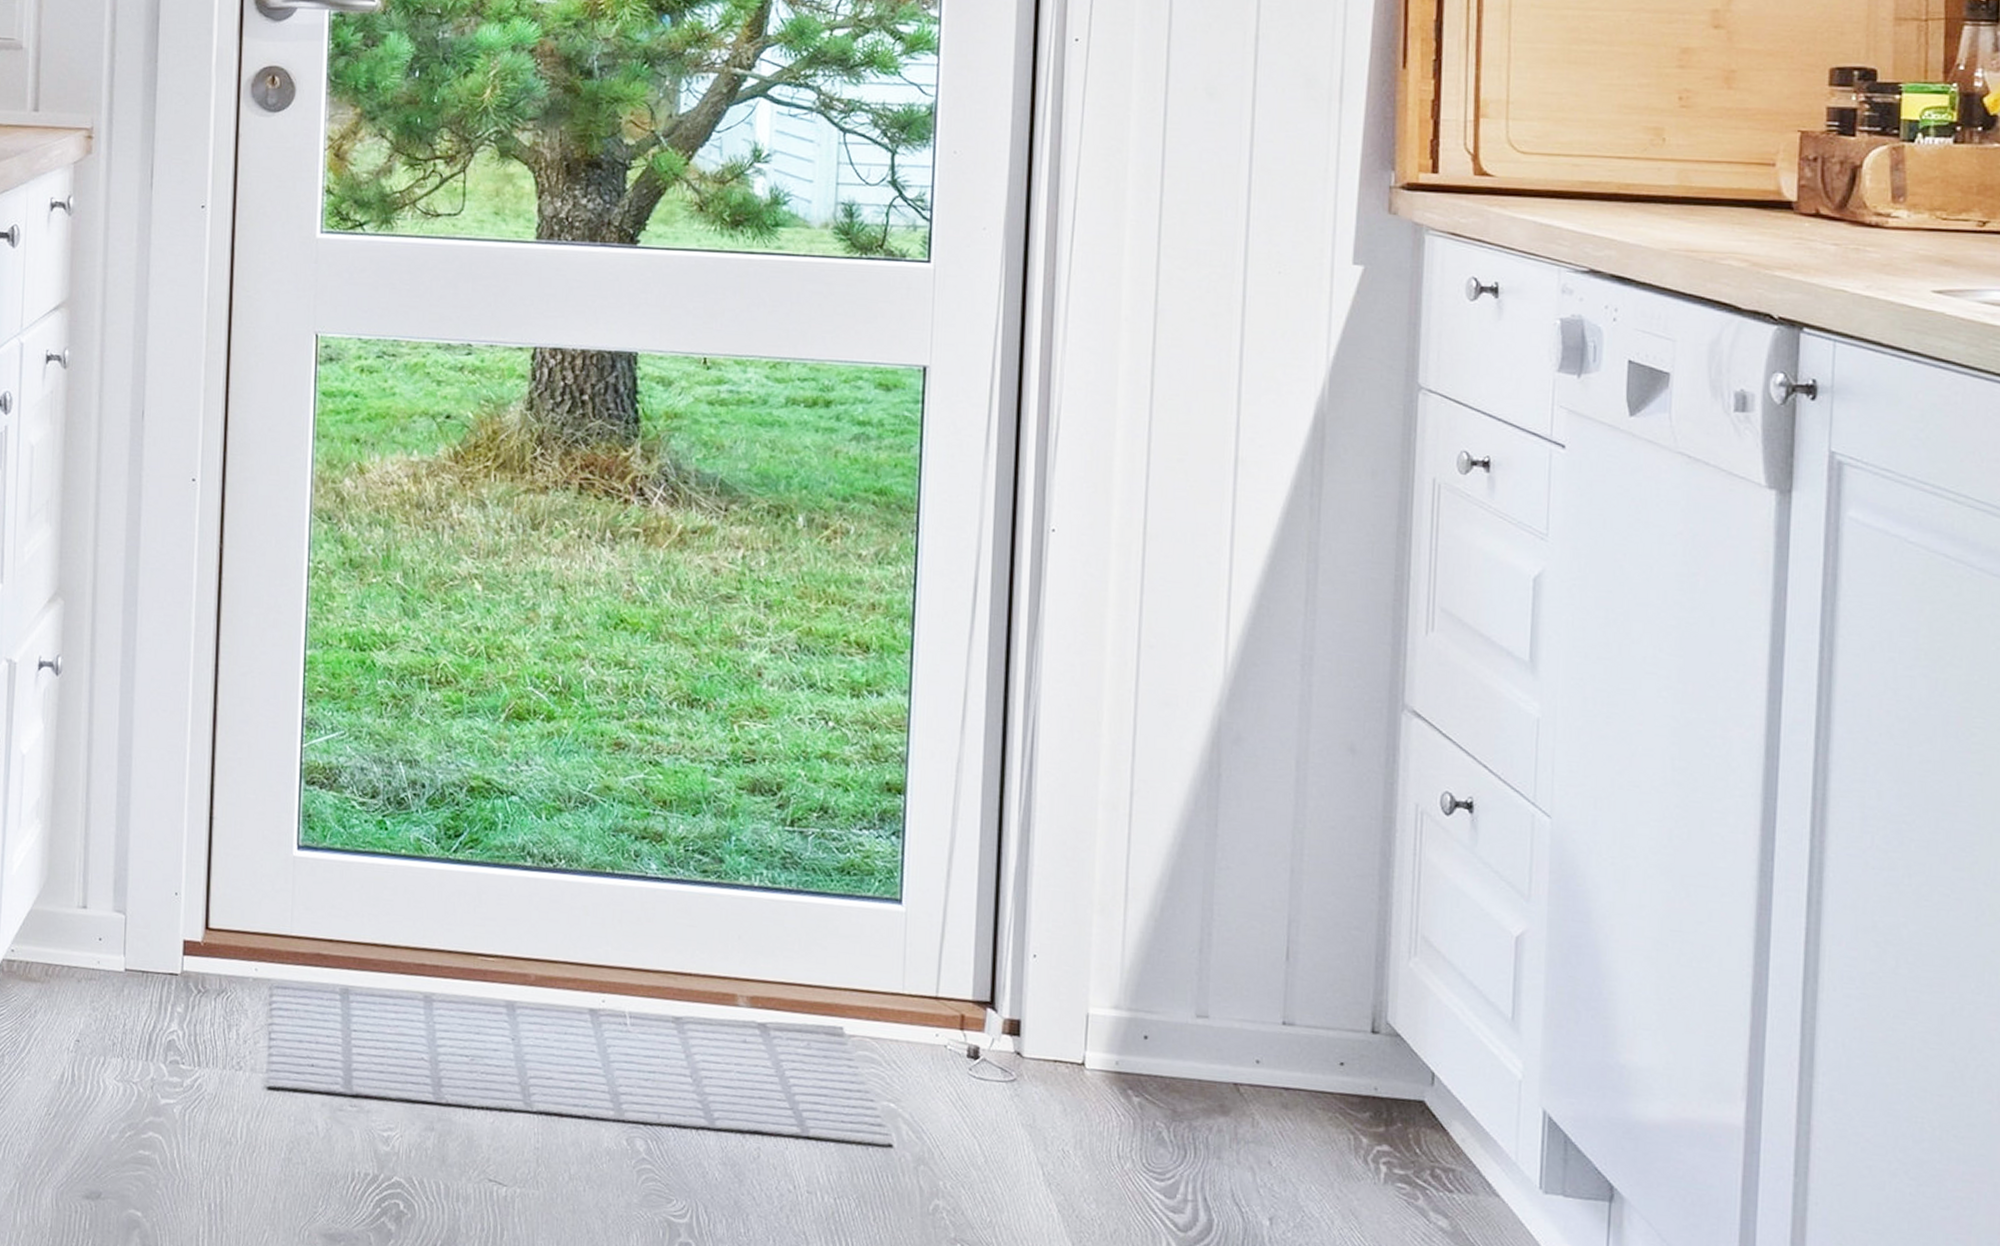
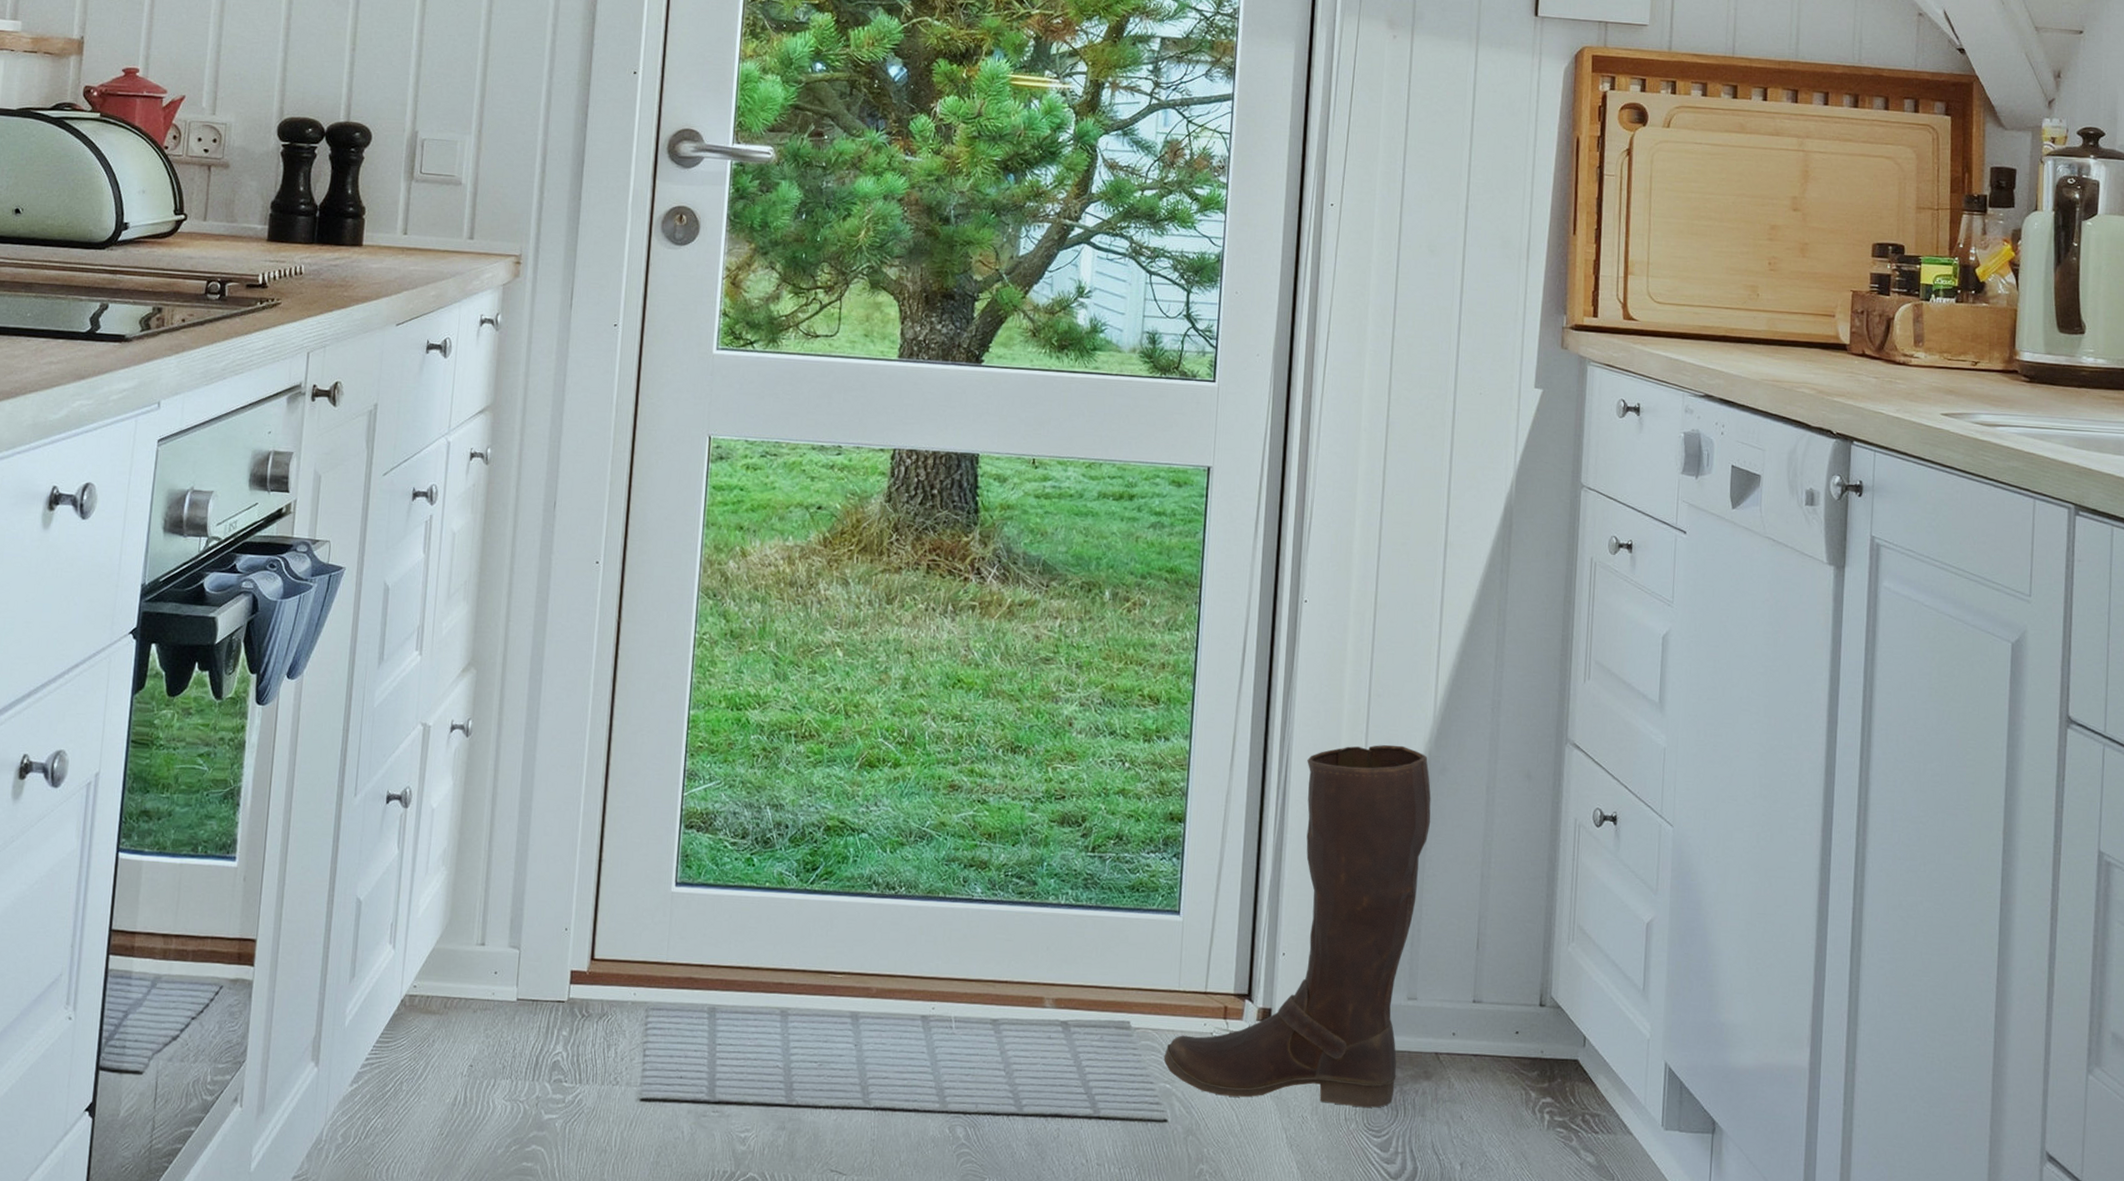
boot: none [886,707,1223,1146] -> present [1163,744,1431,1108]

